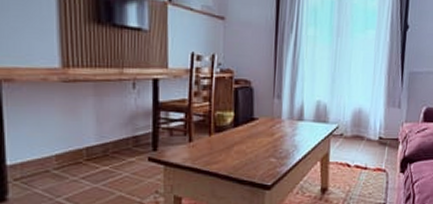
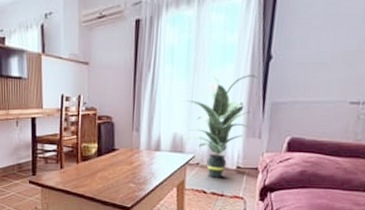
indoor plant: none [326,37,397,150] -> present [182,72,258,178]

